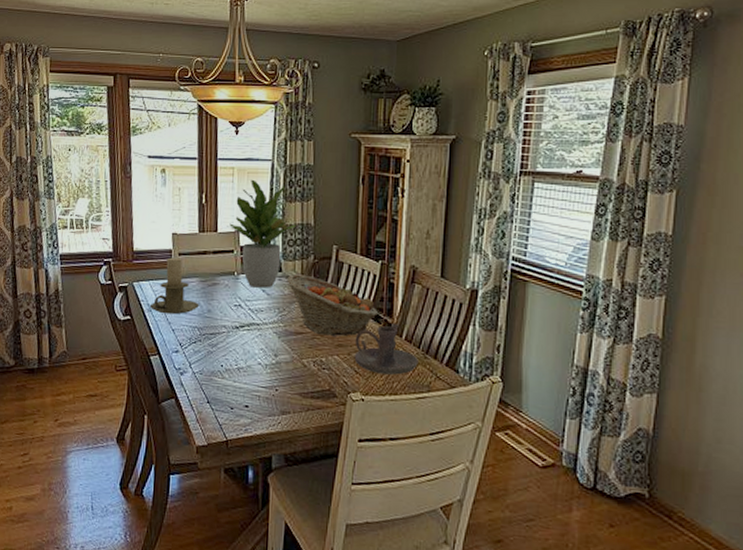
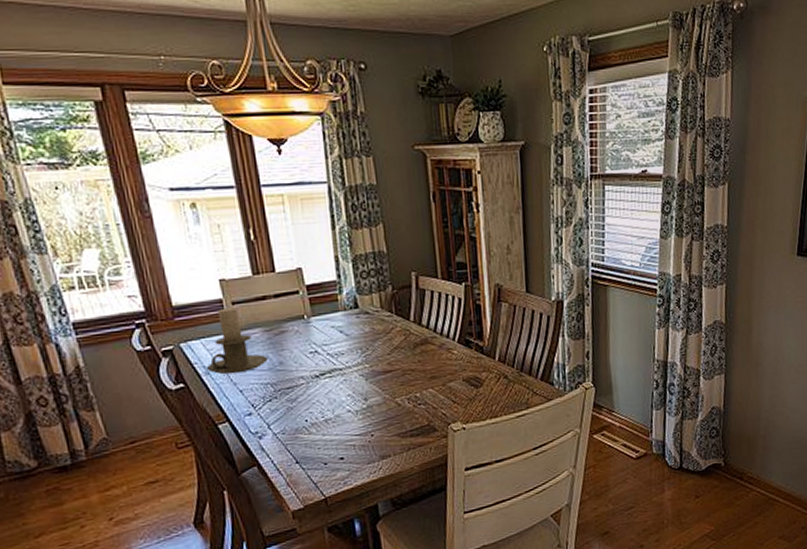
potted plant: present [227,179,296,288] -> none [286,206,367,330]
fruit basket: present [287,274,378,336] -> none [365,308,468,370]
candle holder: present [354,326,419,375] -> none [448,349,514,400]

